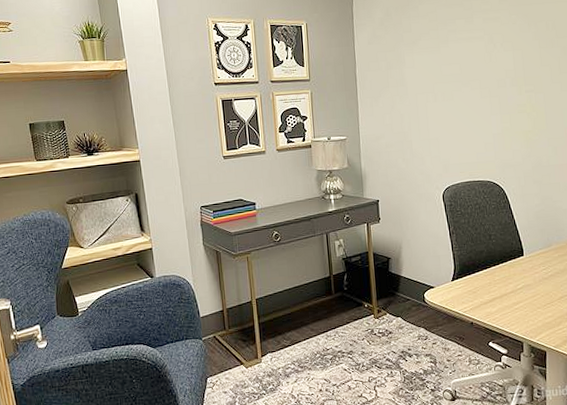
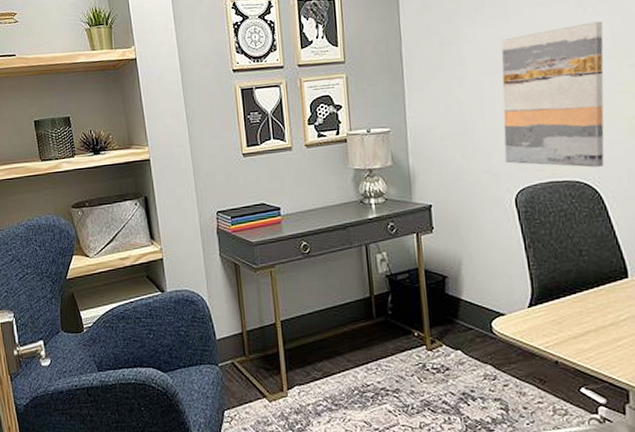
wall art: none [433,55,508,170] -> present [501,21,605,168]

